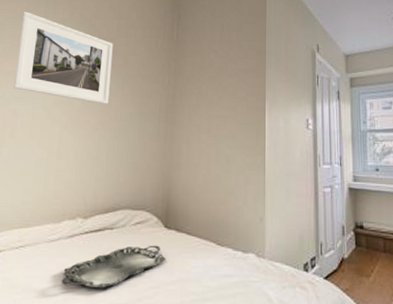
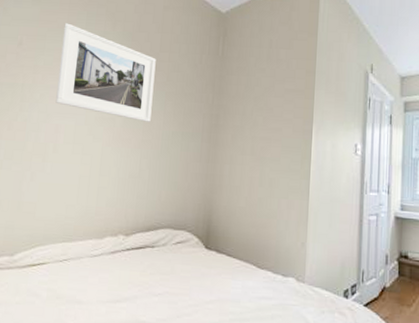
serving tray: present [61,245,166,289] -> none [103,264,206,304]

